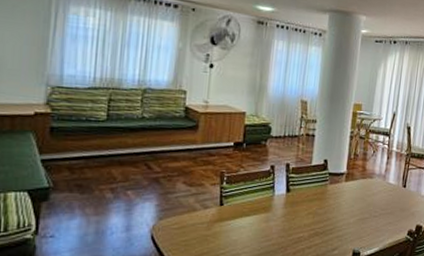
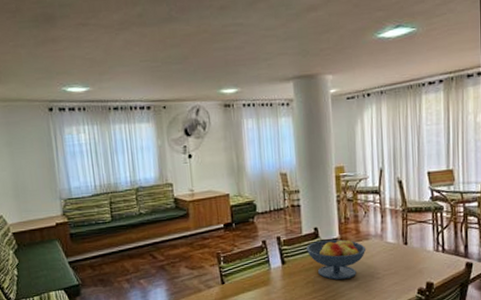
fruit bowl: none [313,173,369,215] -> present [307,238,367,280]

